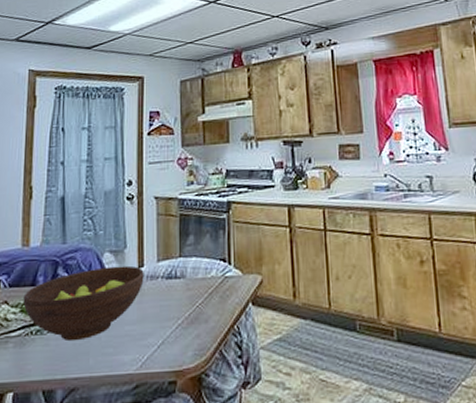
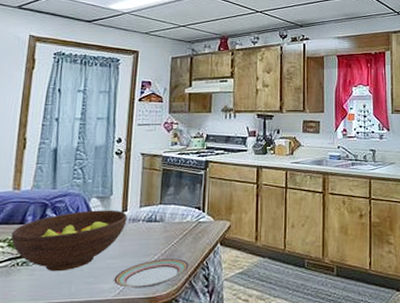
plate: none [135,322,218,360] -> present [114,258,189,289]

